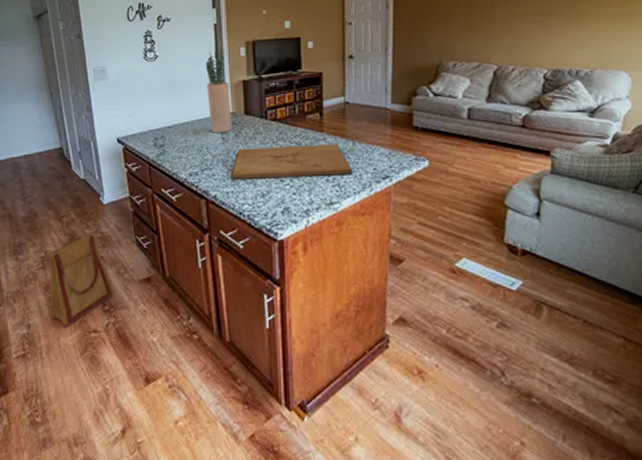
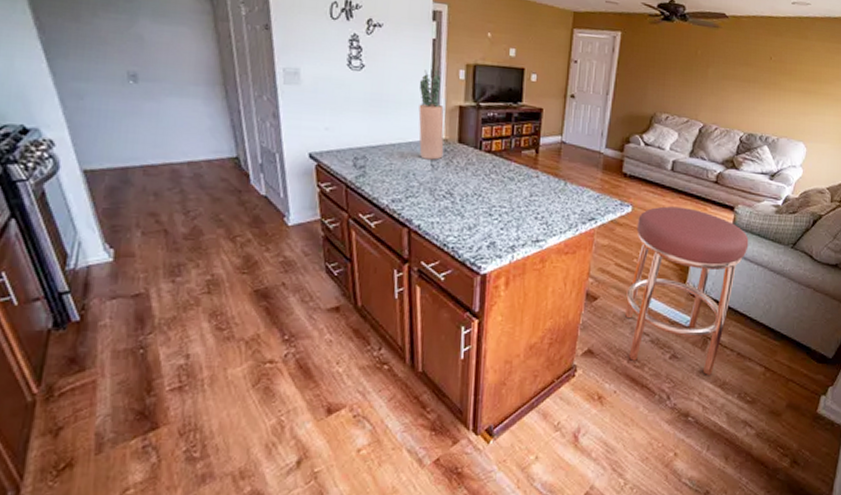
shopping bag: present [48,232,114,328] -> none [214,255,296,358]
cutting board: present [230,144,353,179] -> none [437,178,561,215]
bar stool: none [435,156,576,347] -> present [625,206,749,375]

